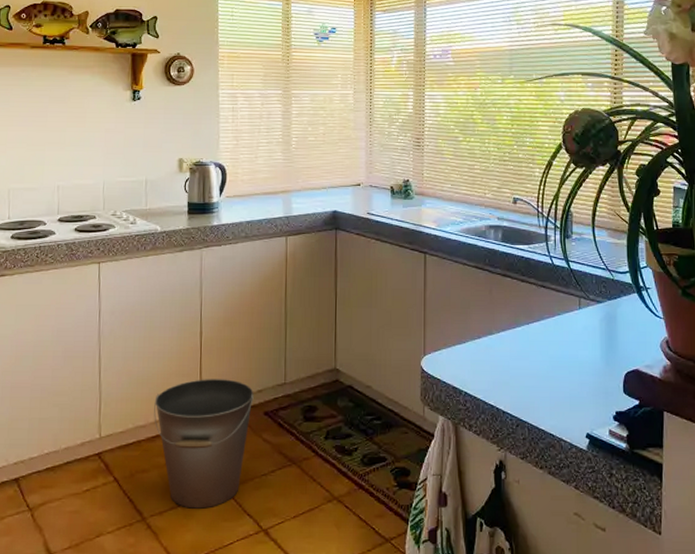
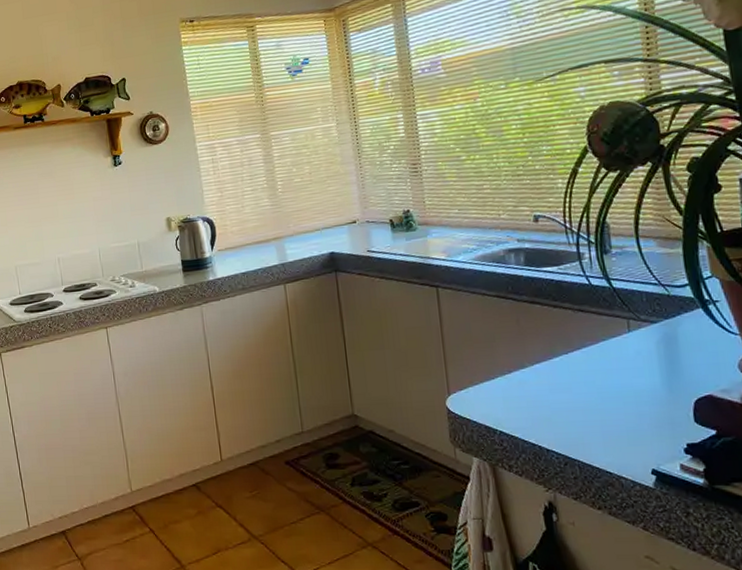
bucket: present [154,379,254,509] -> none [177,431,273,556]

